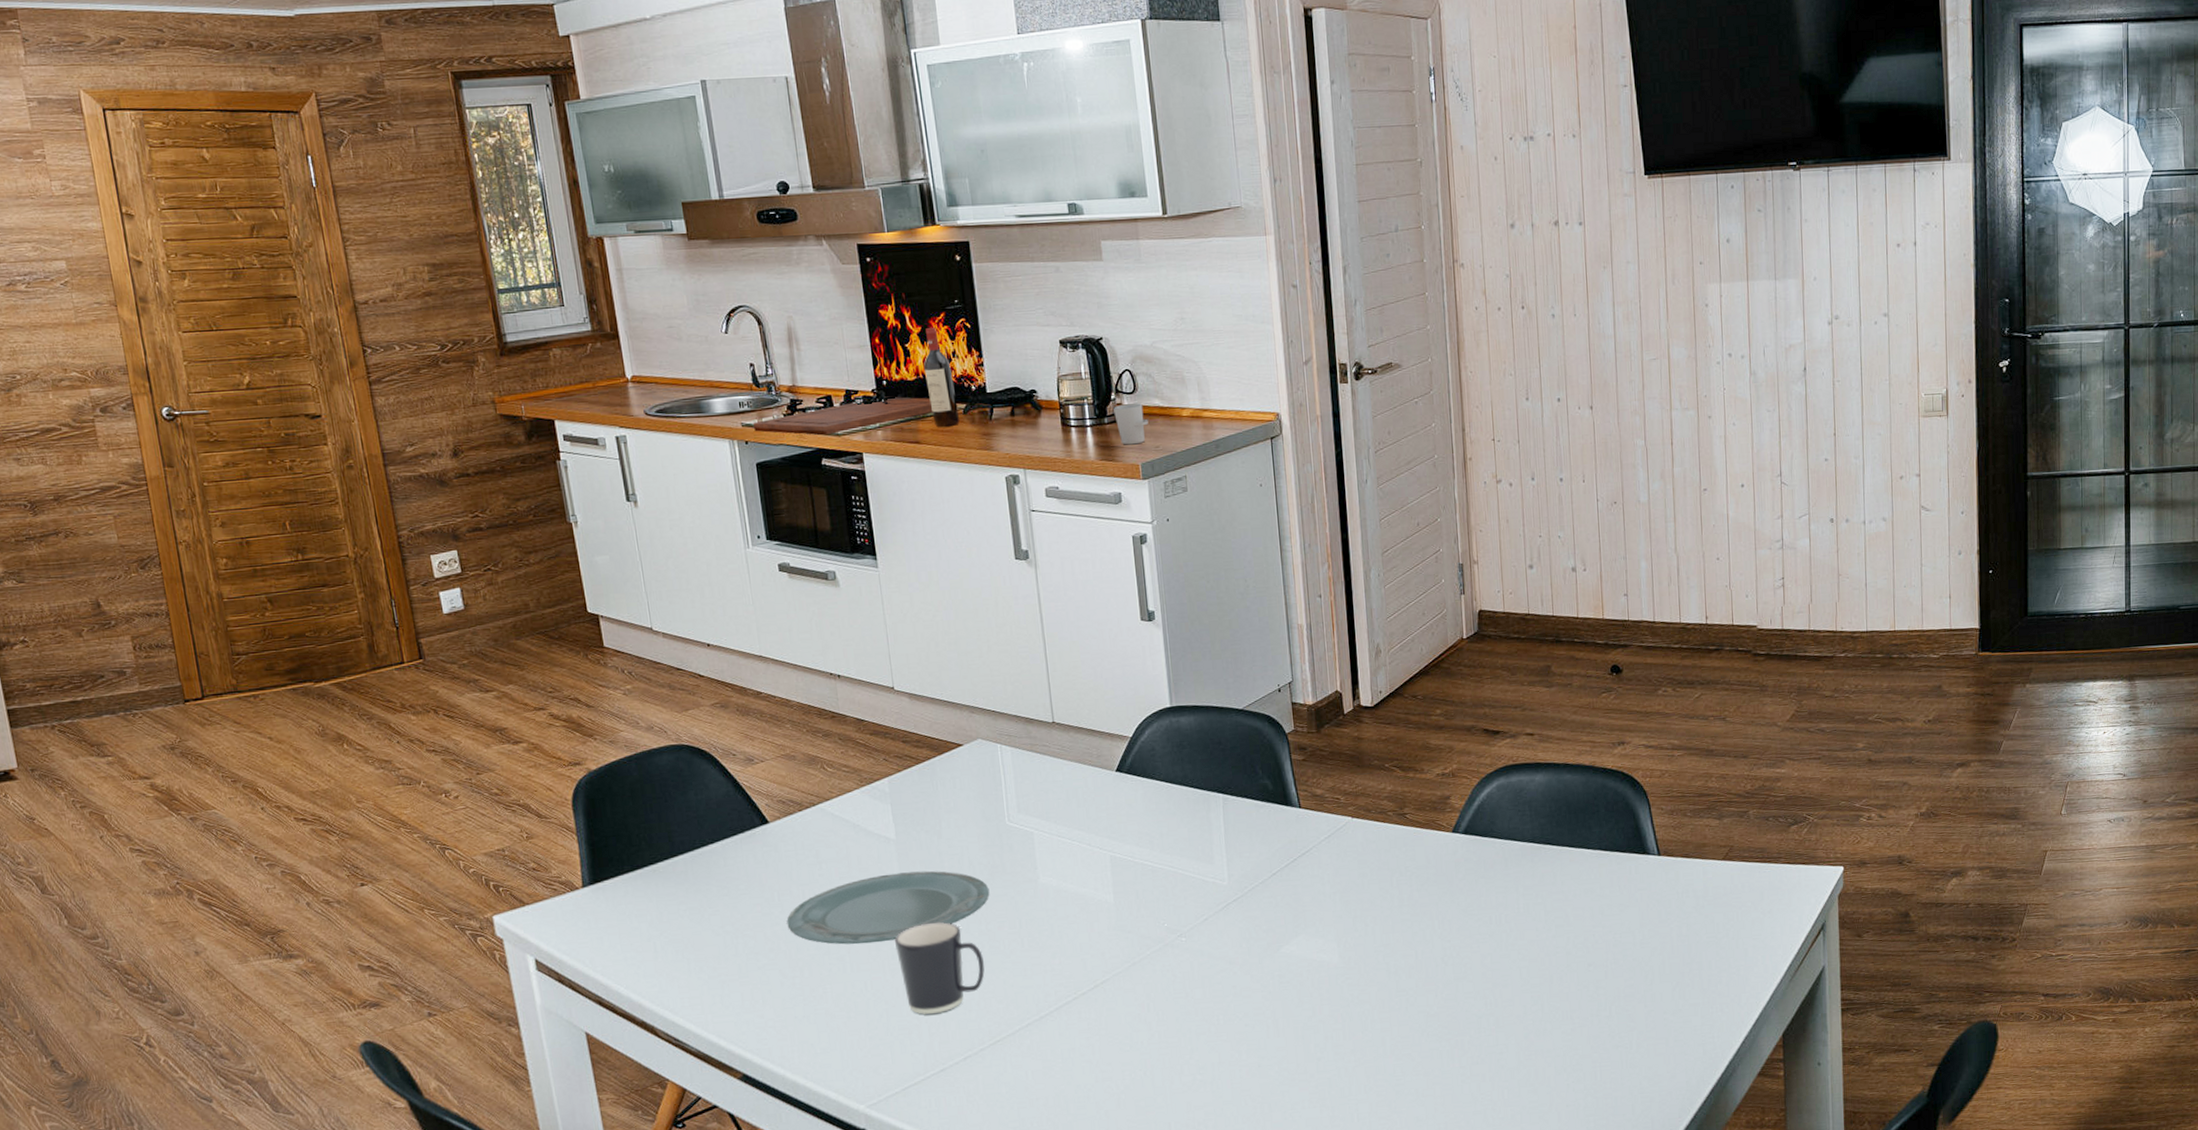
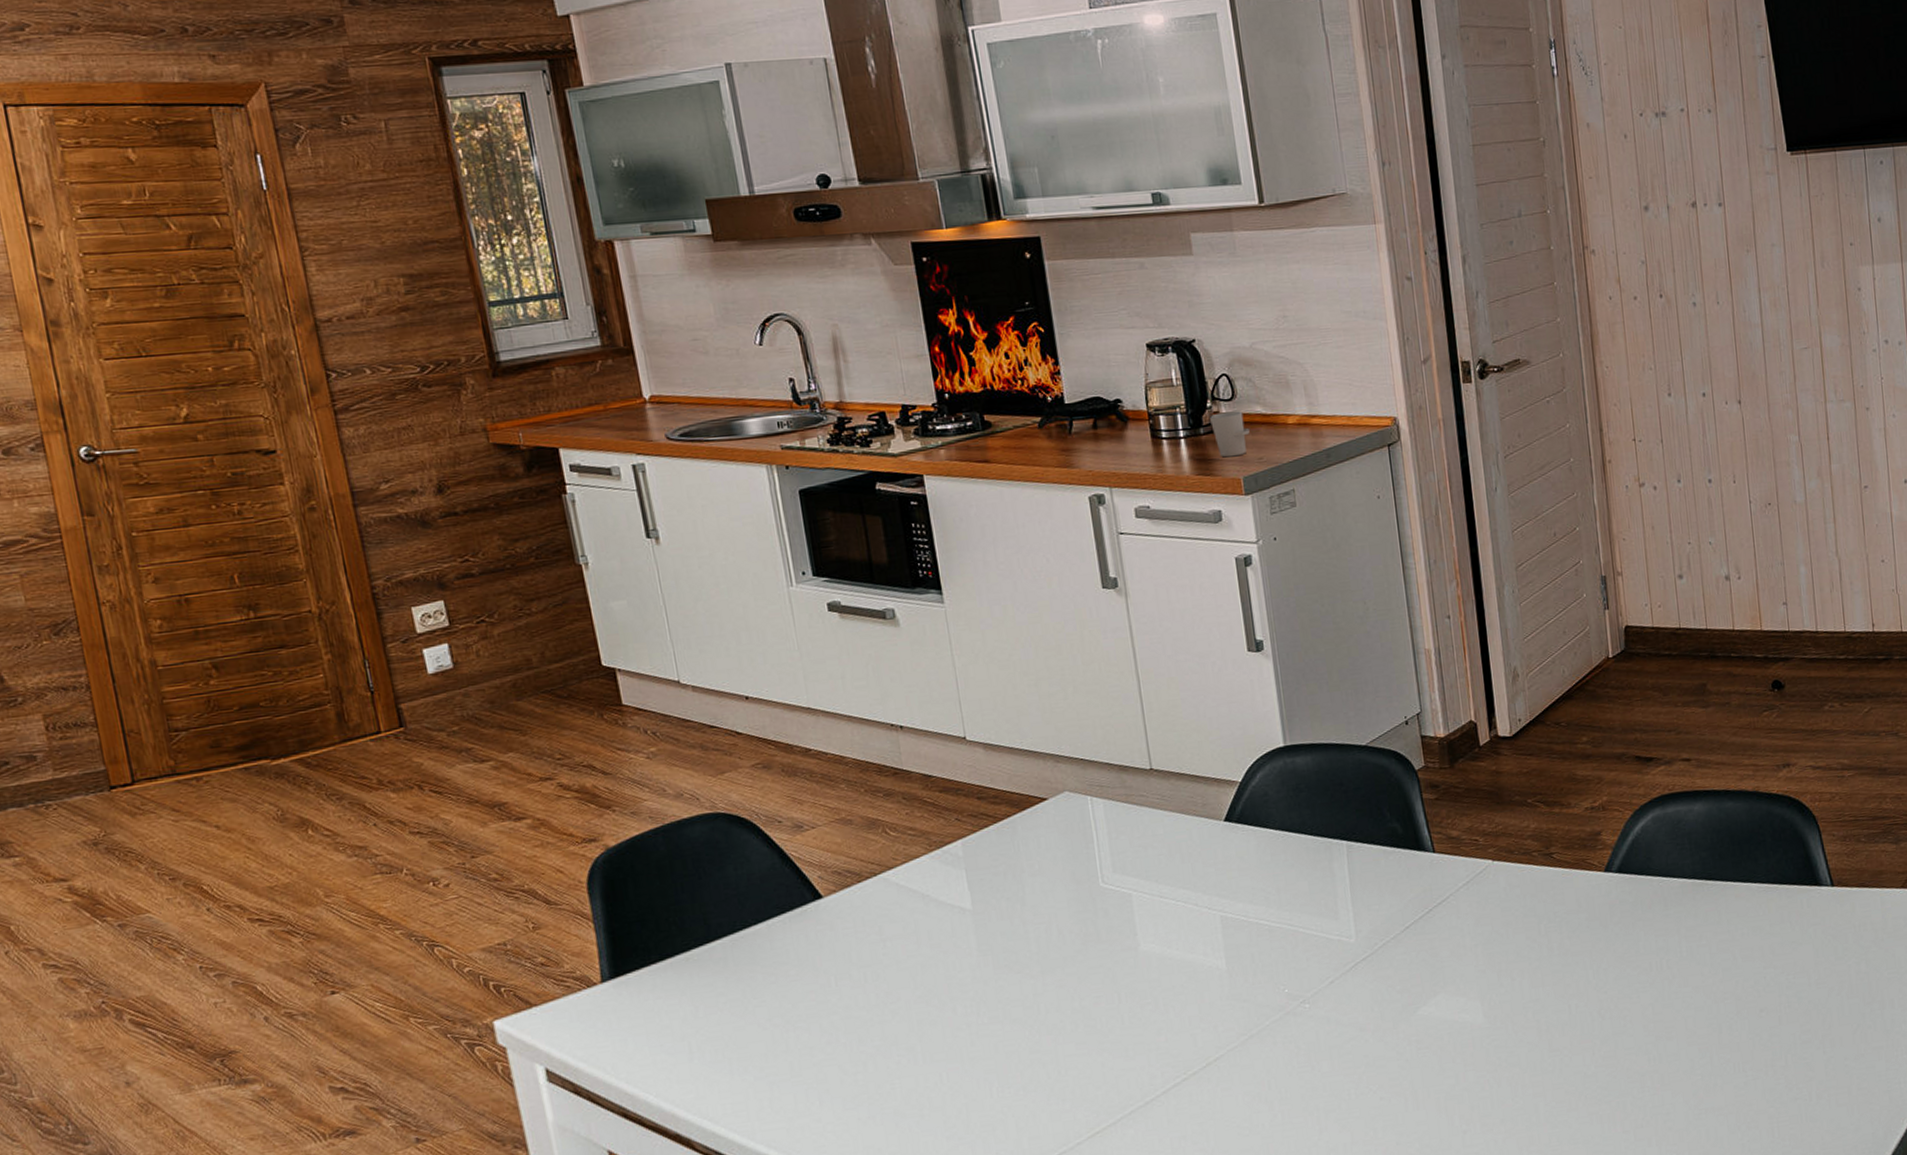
cutting board: present [752,396,933,436] -> none [793,411,1004,457]
plate: present [787,870,990,945] -> none [846,942,1083,1033]
mug: present [894,922,985,1014] -> none [973,1001,1080,1107]
wine bottle: present [924,327,959,427] -> none [992,332,1034,443]

